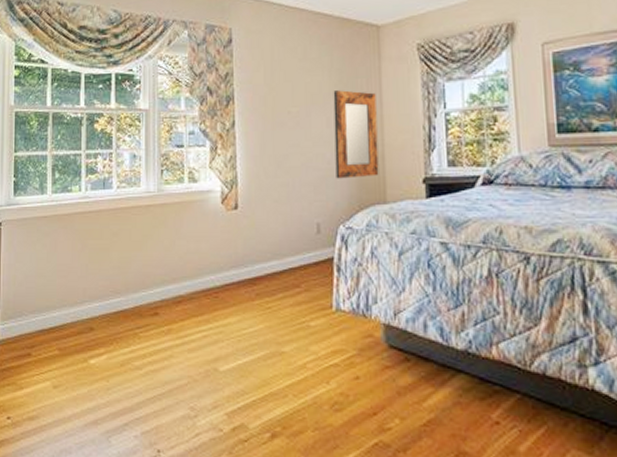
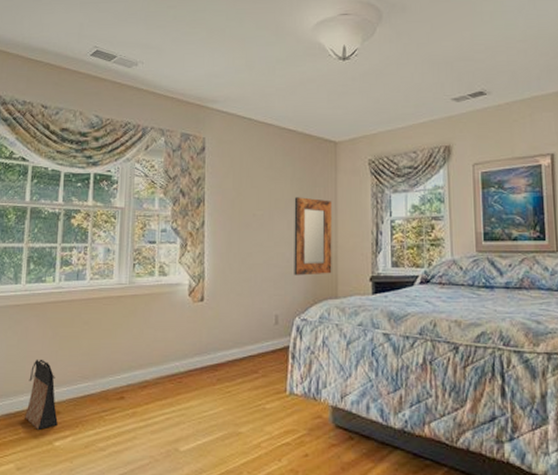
bag: none [58,272,92,347] -> present [25,359,58,430]

